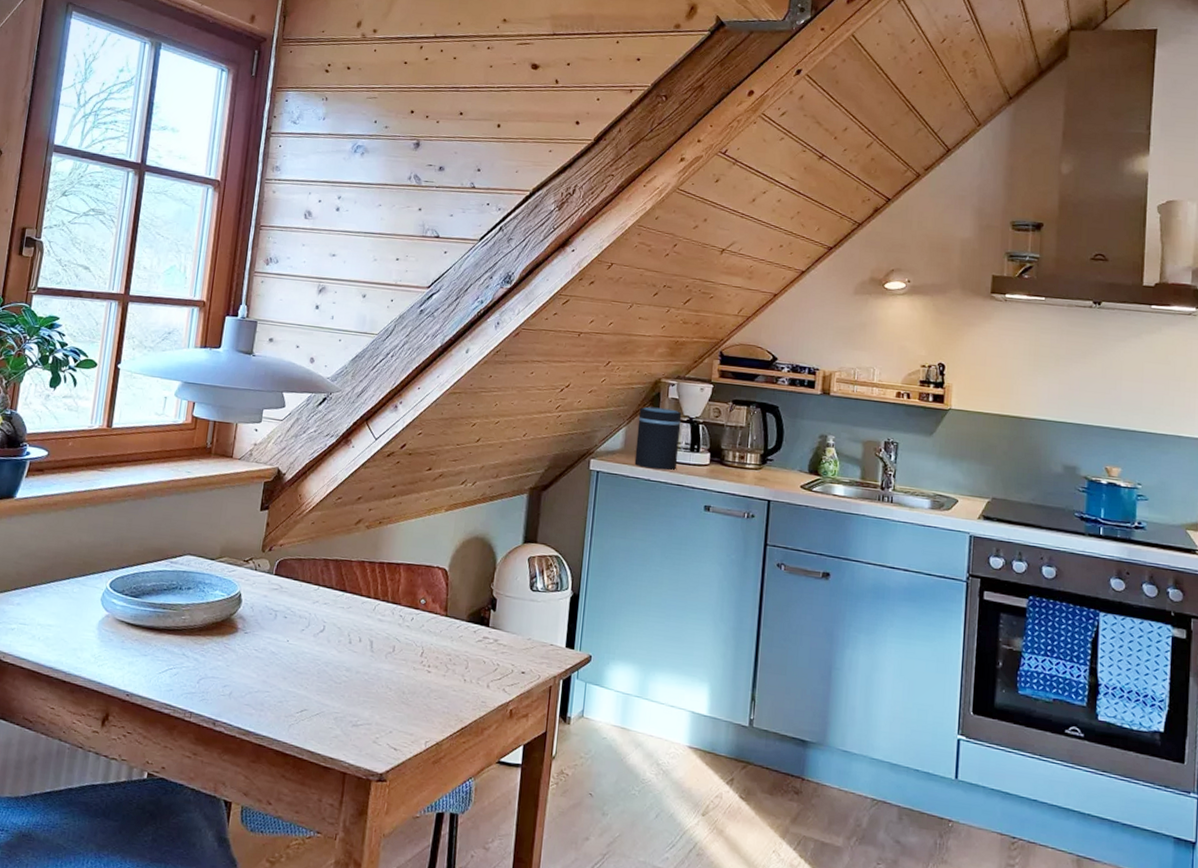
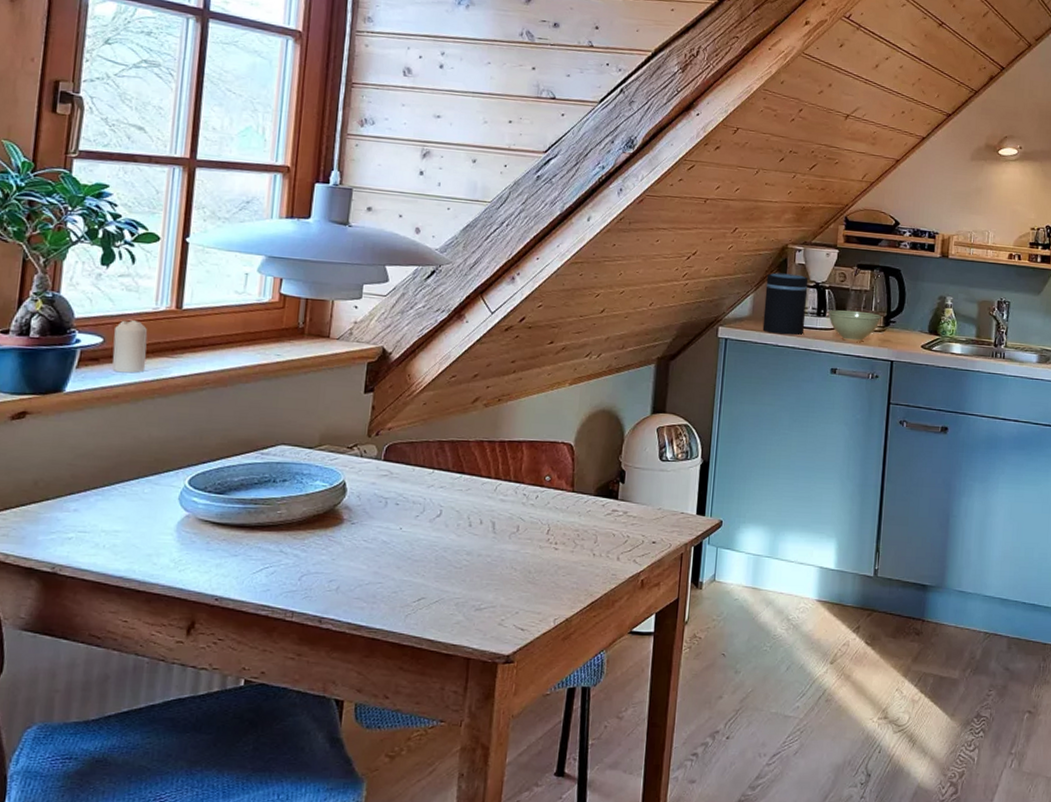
candle: none [53,436,84,484] -> present [112,319,148,374]
bowl: none [702,445,758,481] -> present [828,309,882,343]

